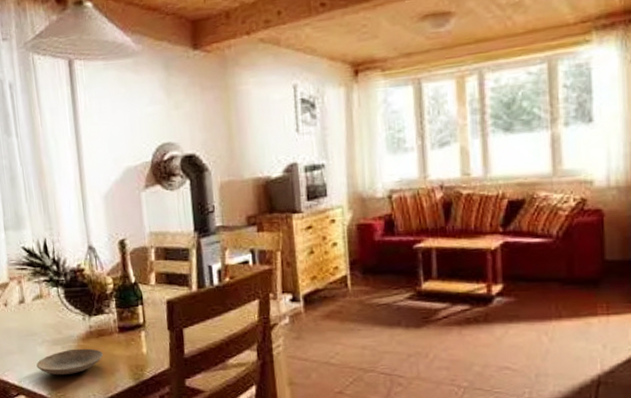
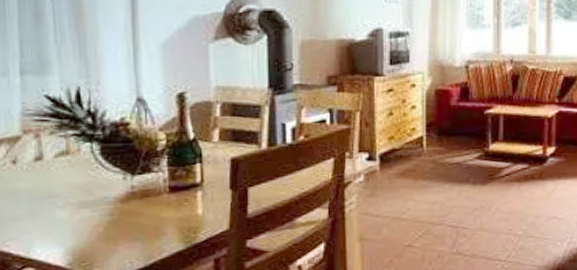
plate: present [36,348,103,376] -> none [54,211,147,243]

